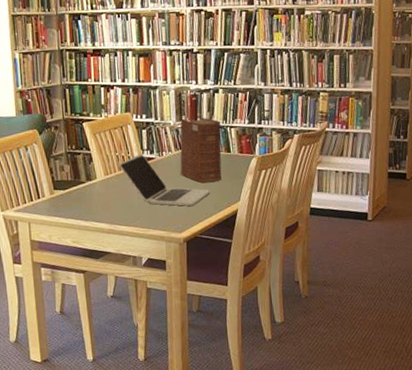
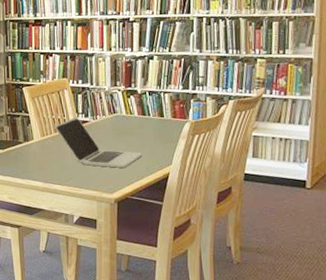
book: present [180,117,222,183] -> none [113,82,155,146]

